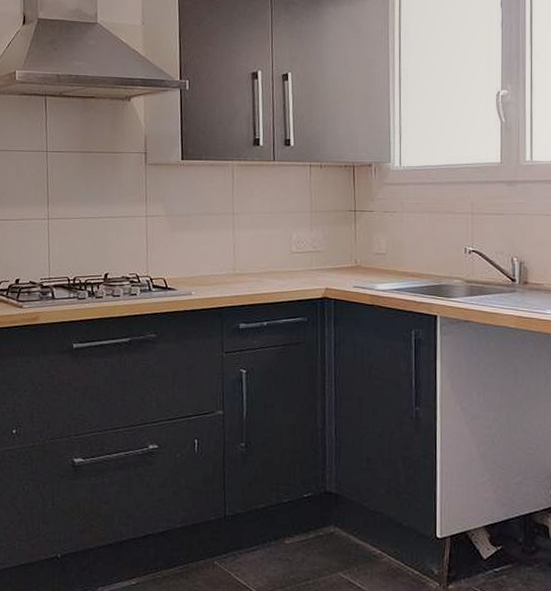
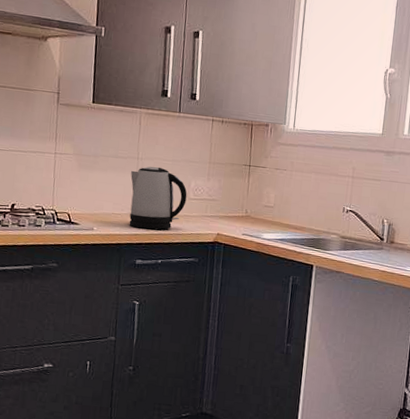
kettle: none [227,220,289,290] -> present [129,166,187,230]

